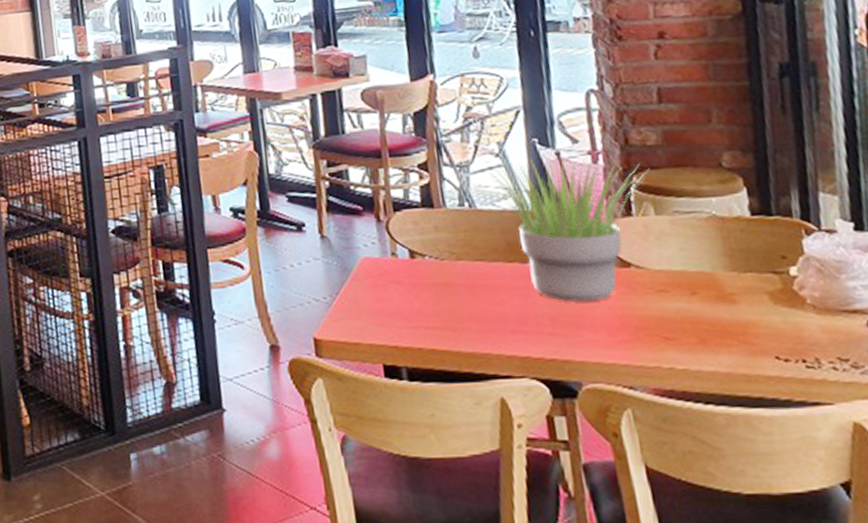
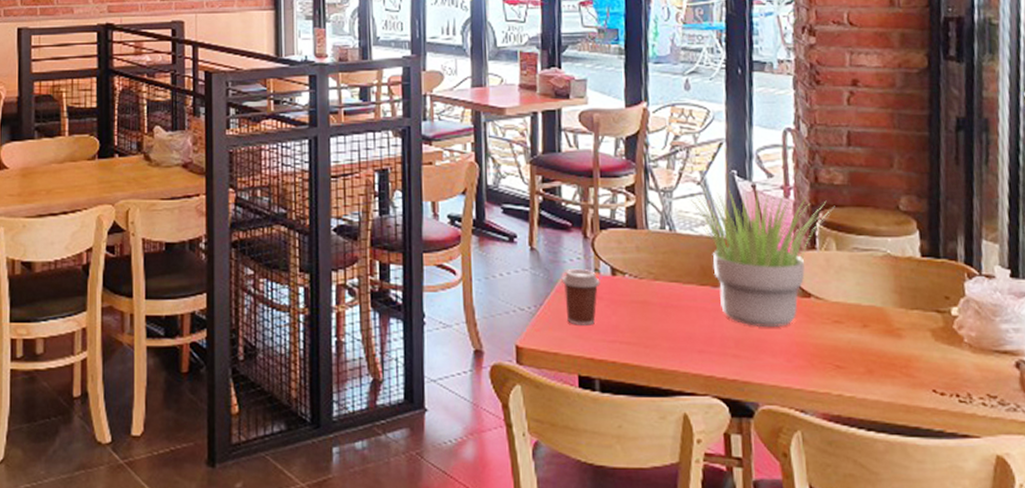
coffee cup: none [356,254,399,313] -> present [561,270,600,325]

